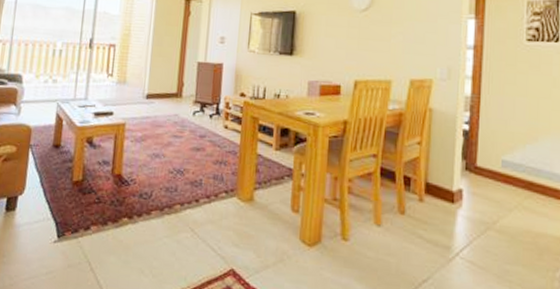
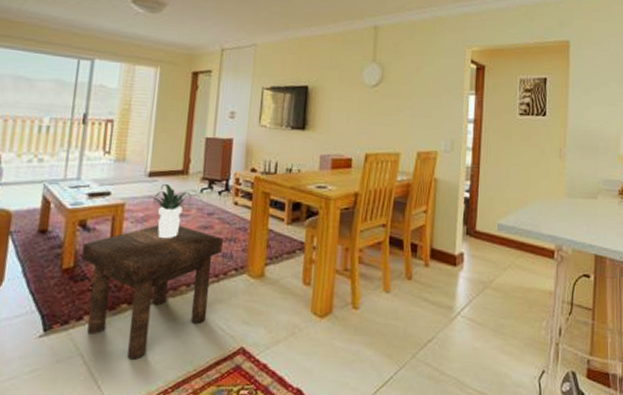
stool: none [88,144,214,271] -> present [81,224,223,360]
potted plant: none [140,106,195,158] -> present [142,184,202,238]

